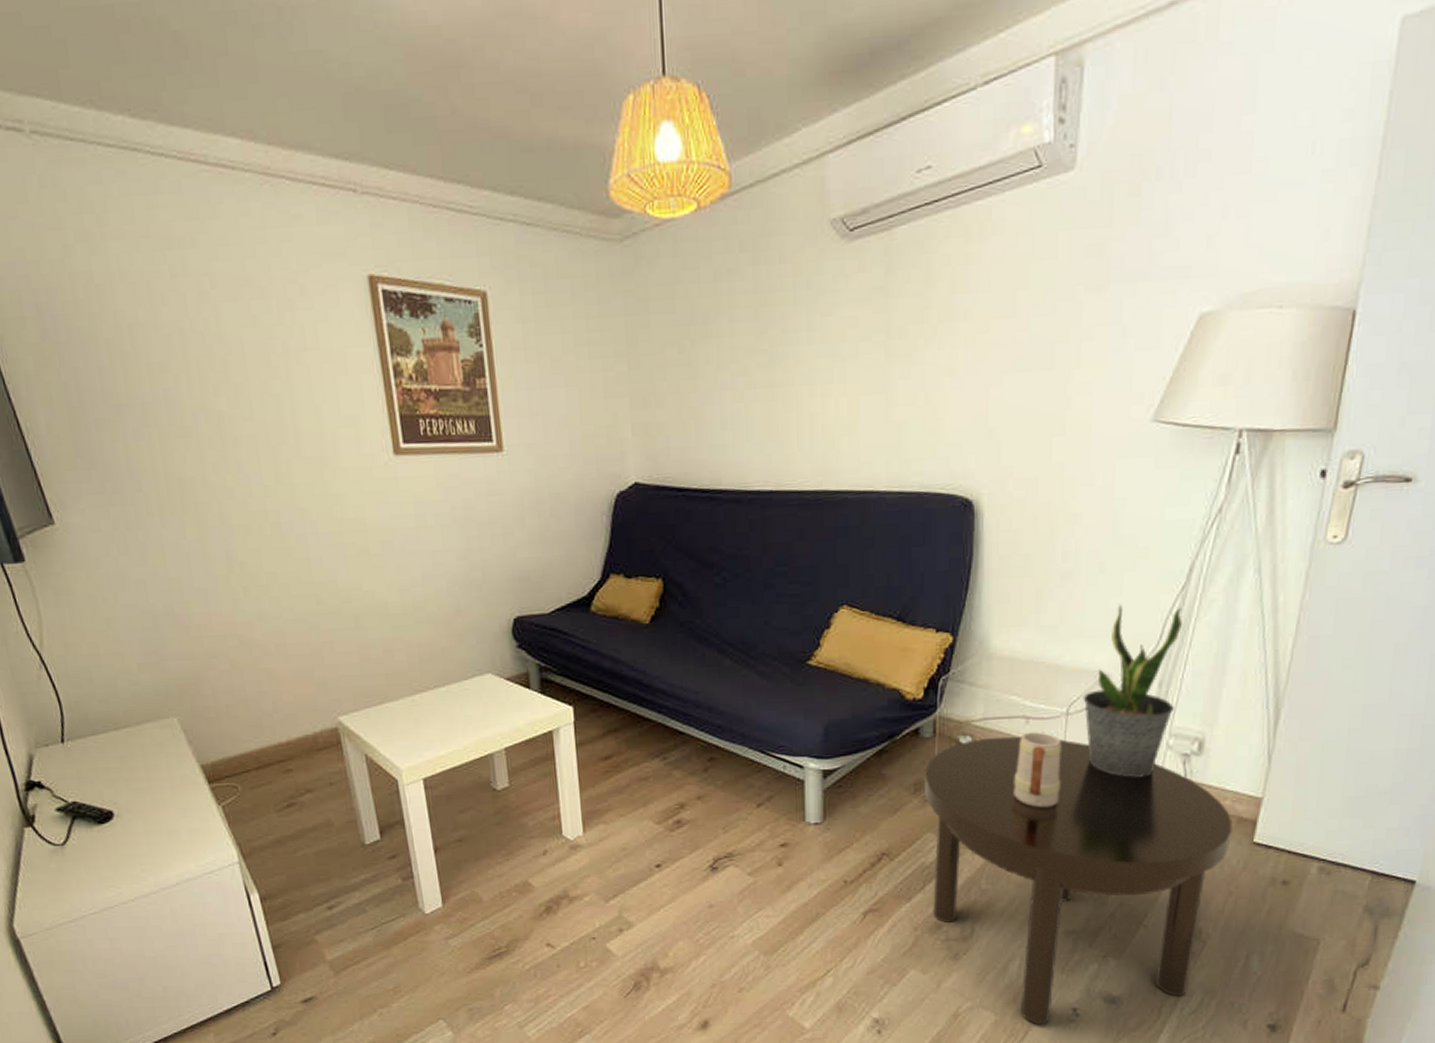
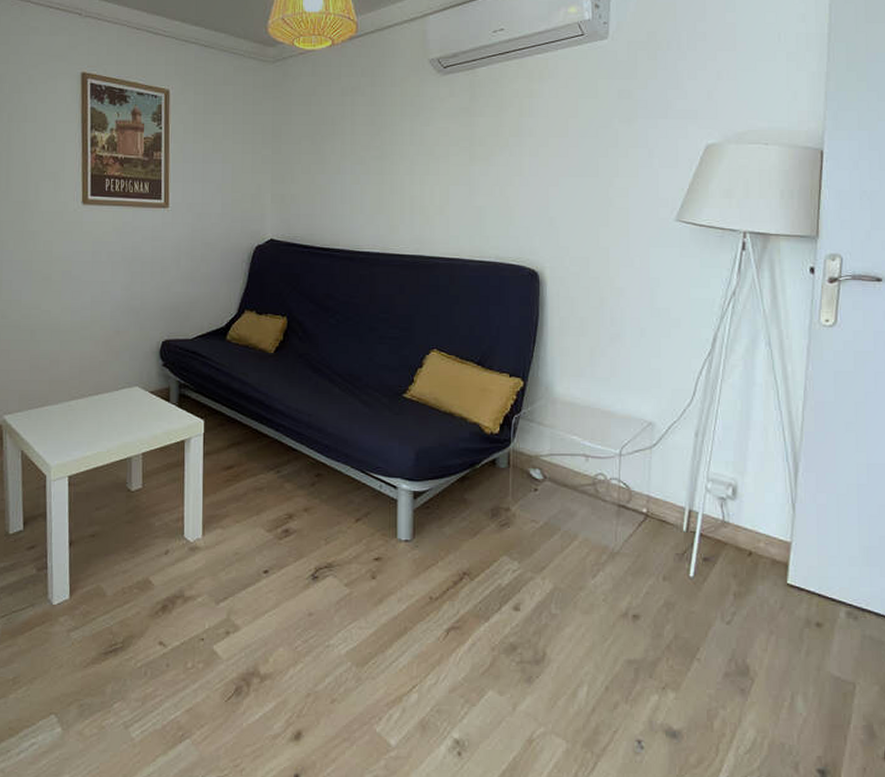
side table: present [925,736,1233,1025] -> none [501,471,768,756]
mug: present [1014,732,1061,808] -> none [577,469,617,539]
potted plant: present [1083,603,1182,777] -> none [633,363,711,516]

